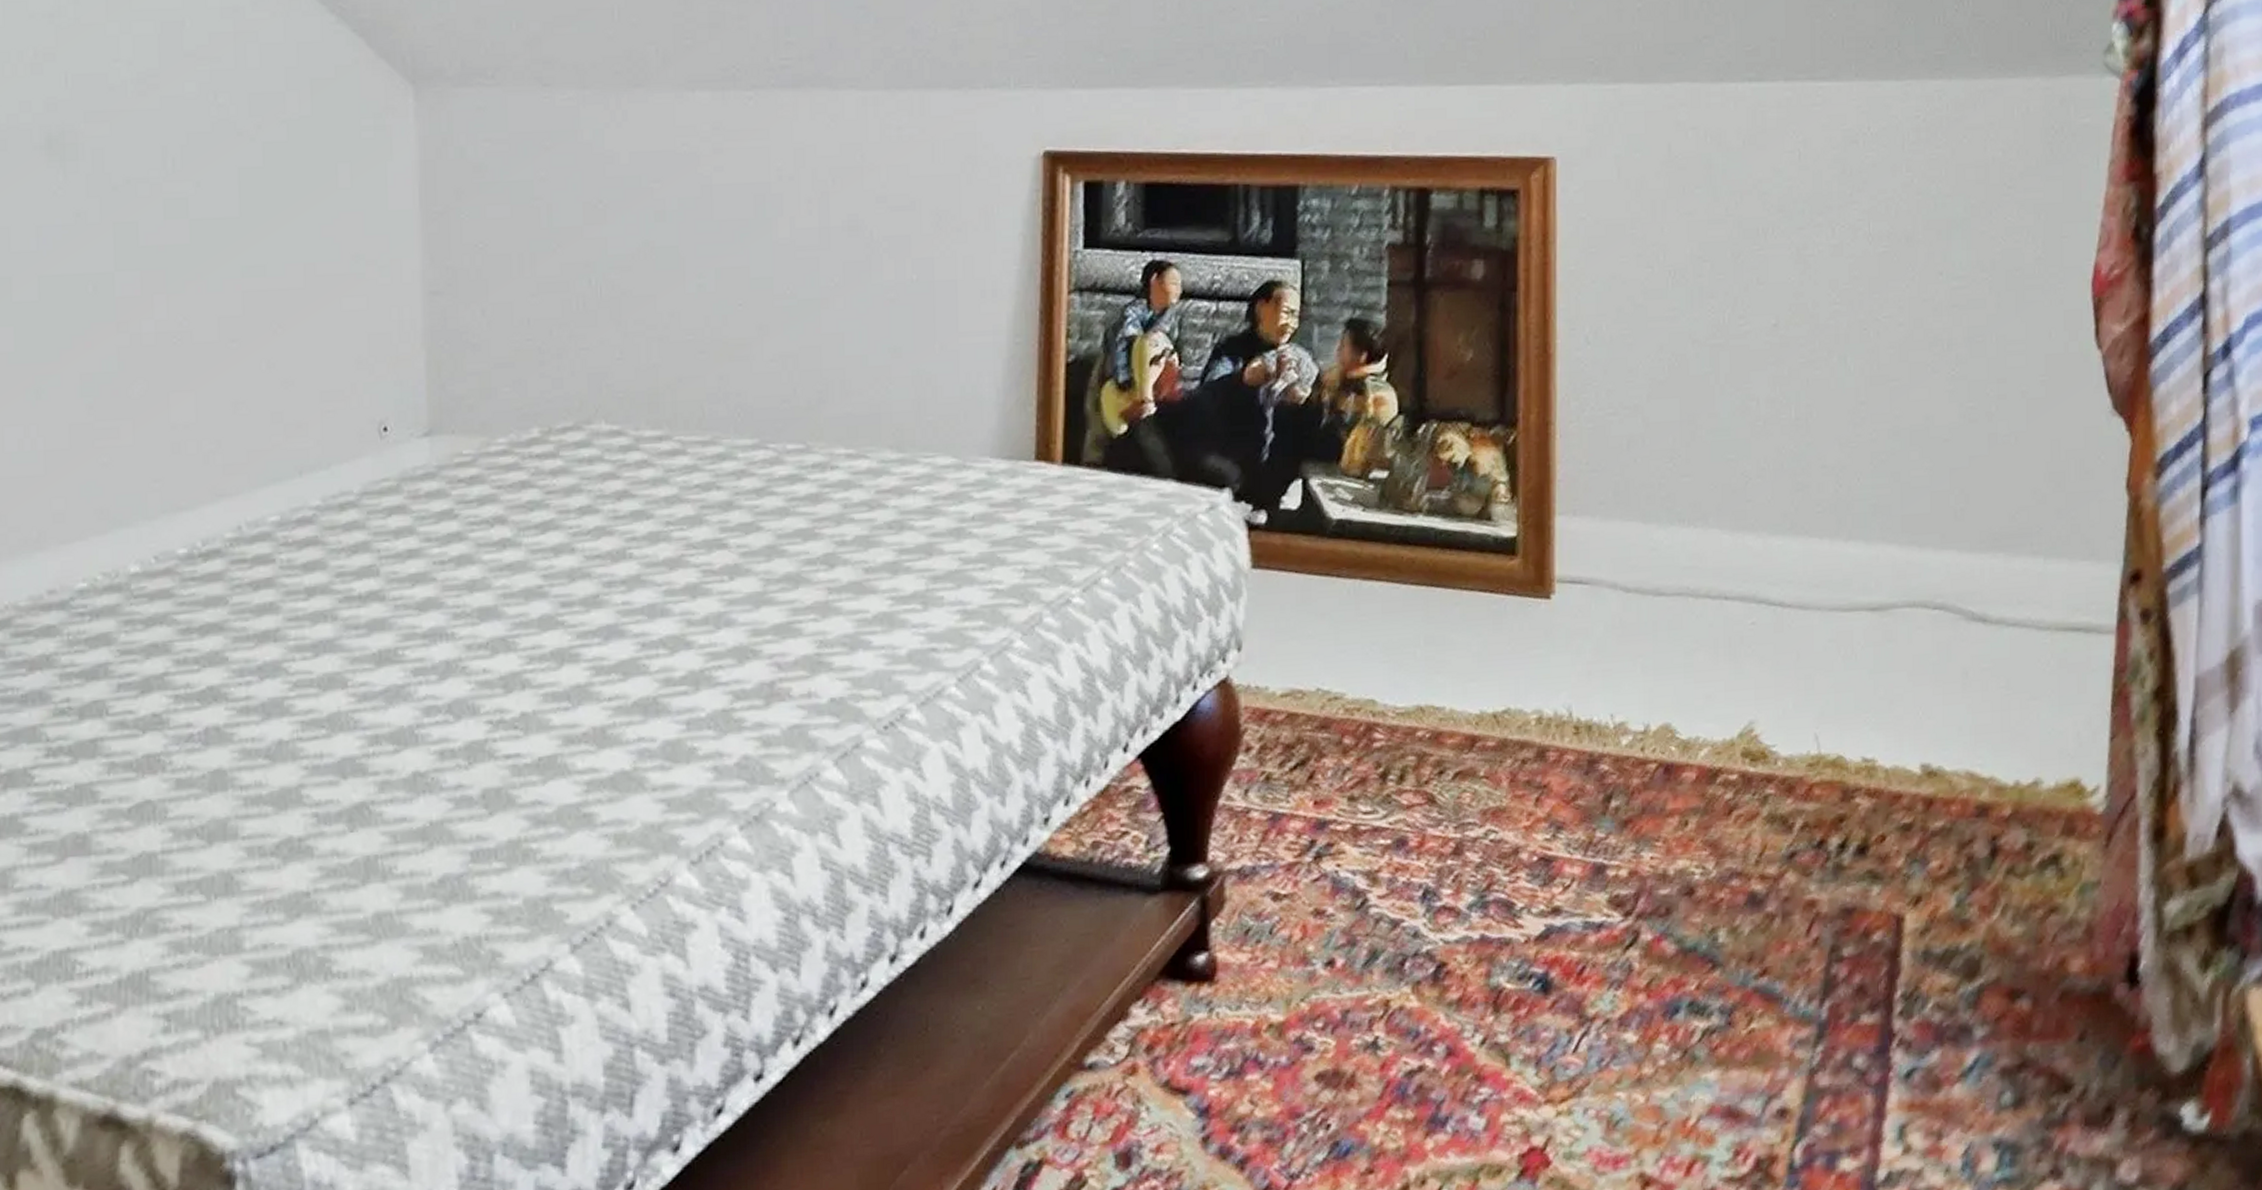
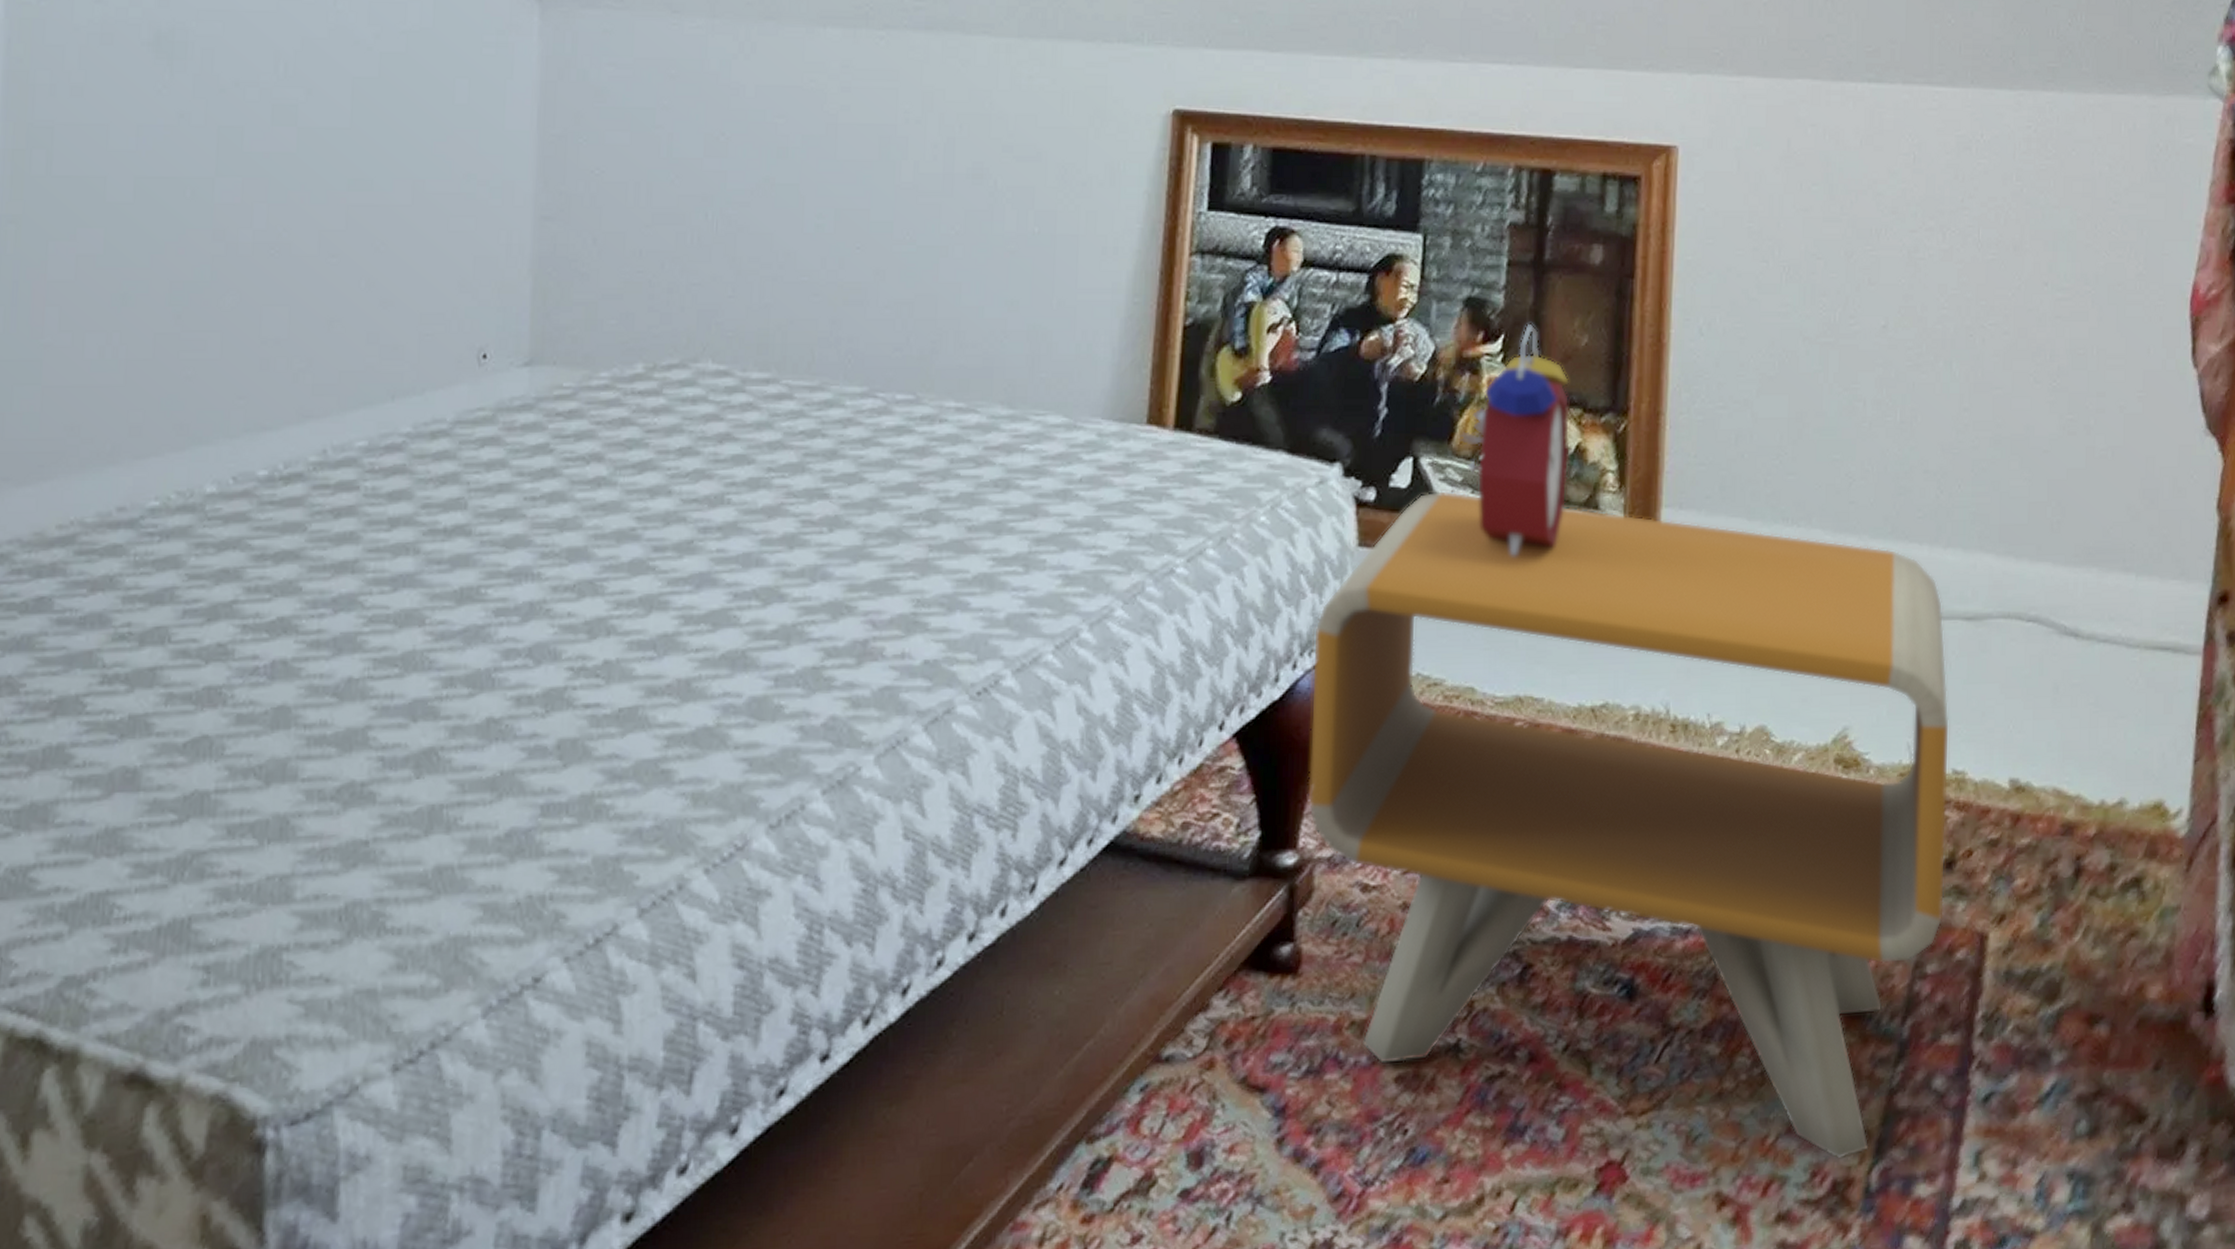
nightstand: none [1212,510,1859,1139] -> present [1308,491,1950,1160]
alarm clock: none [1347,341,1460,571] -> present [1458,323,1570,557]

